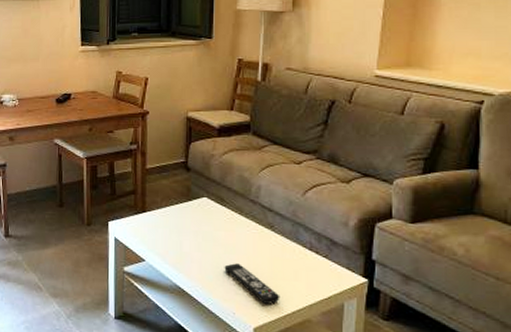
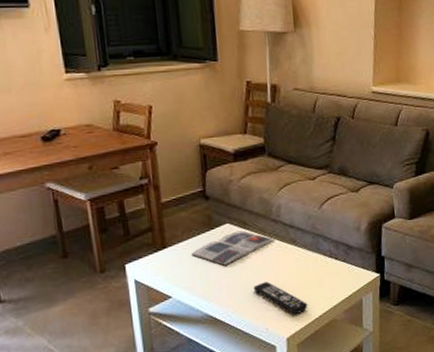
magazine: none [168,206,251,239] -> present [191,230,275,266]

